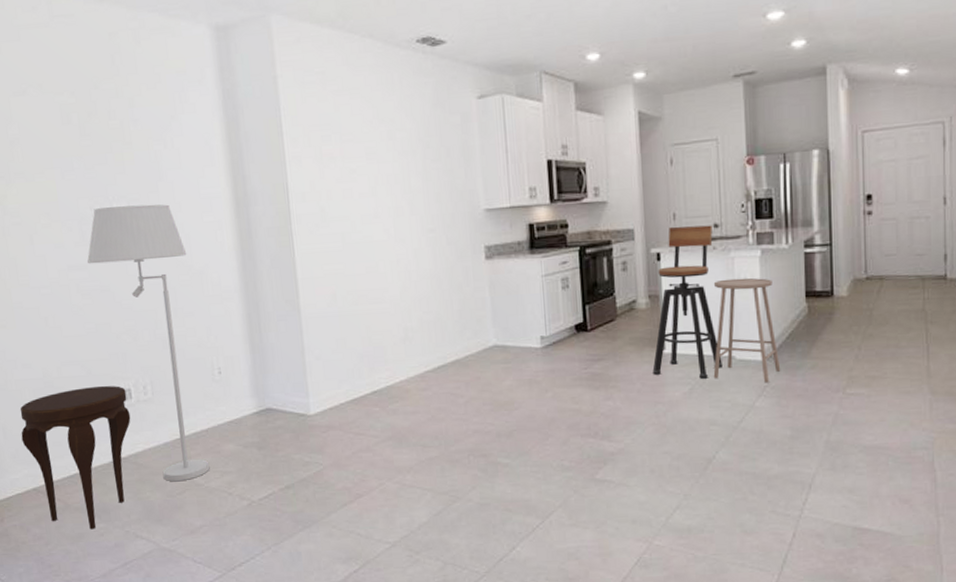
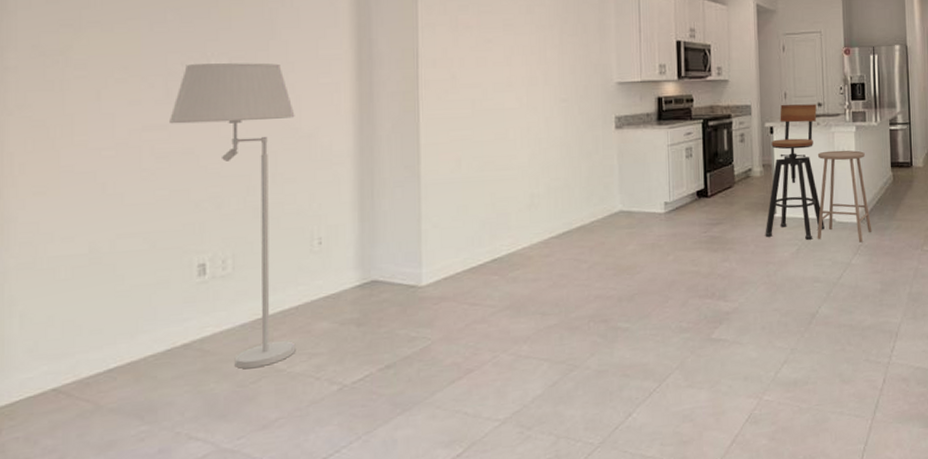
side table: present [20,385,131,530] -> none [45,260,201,435]

